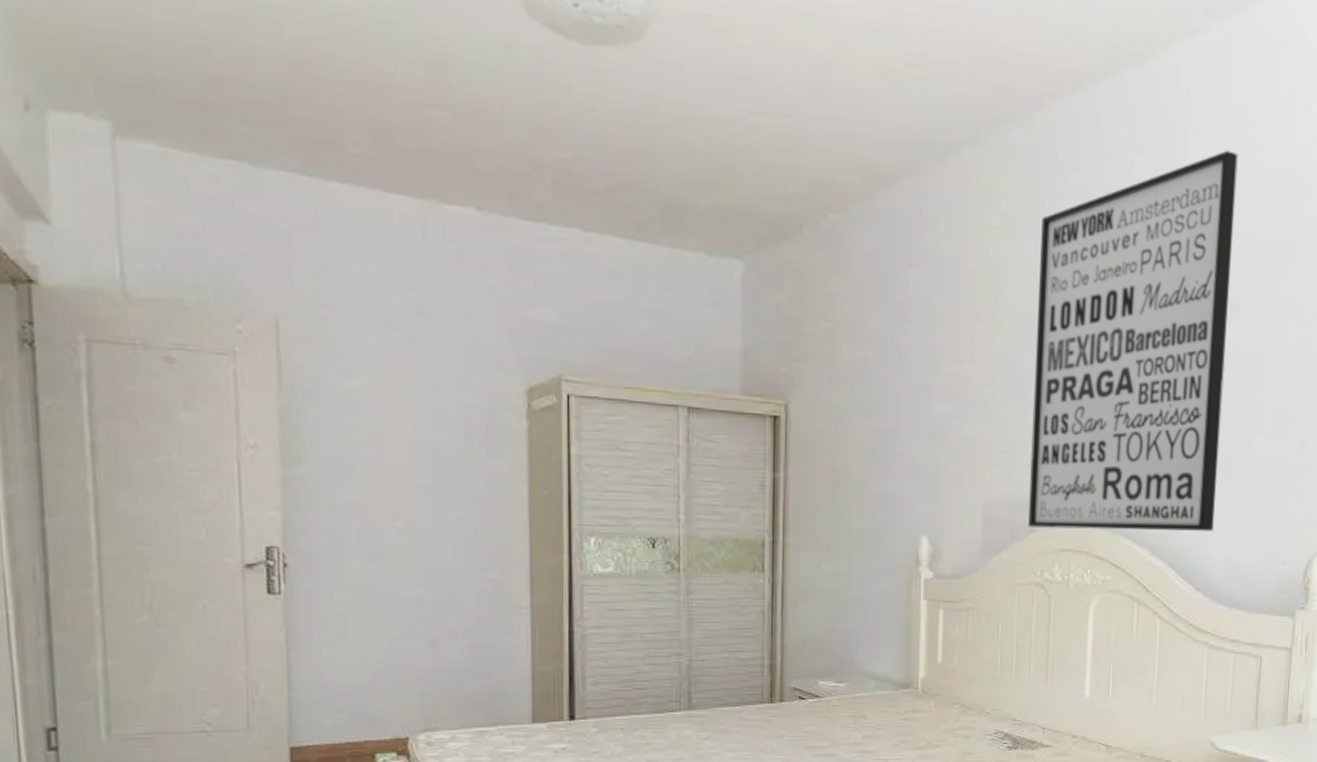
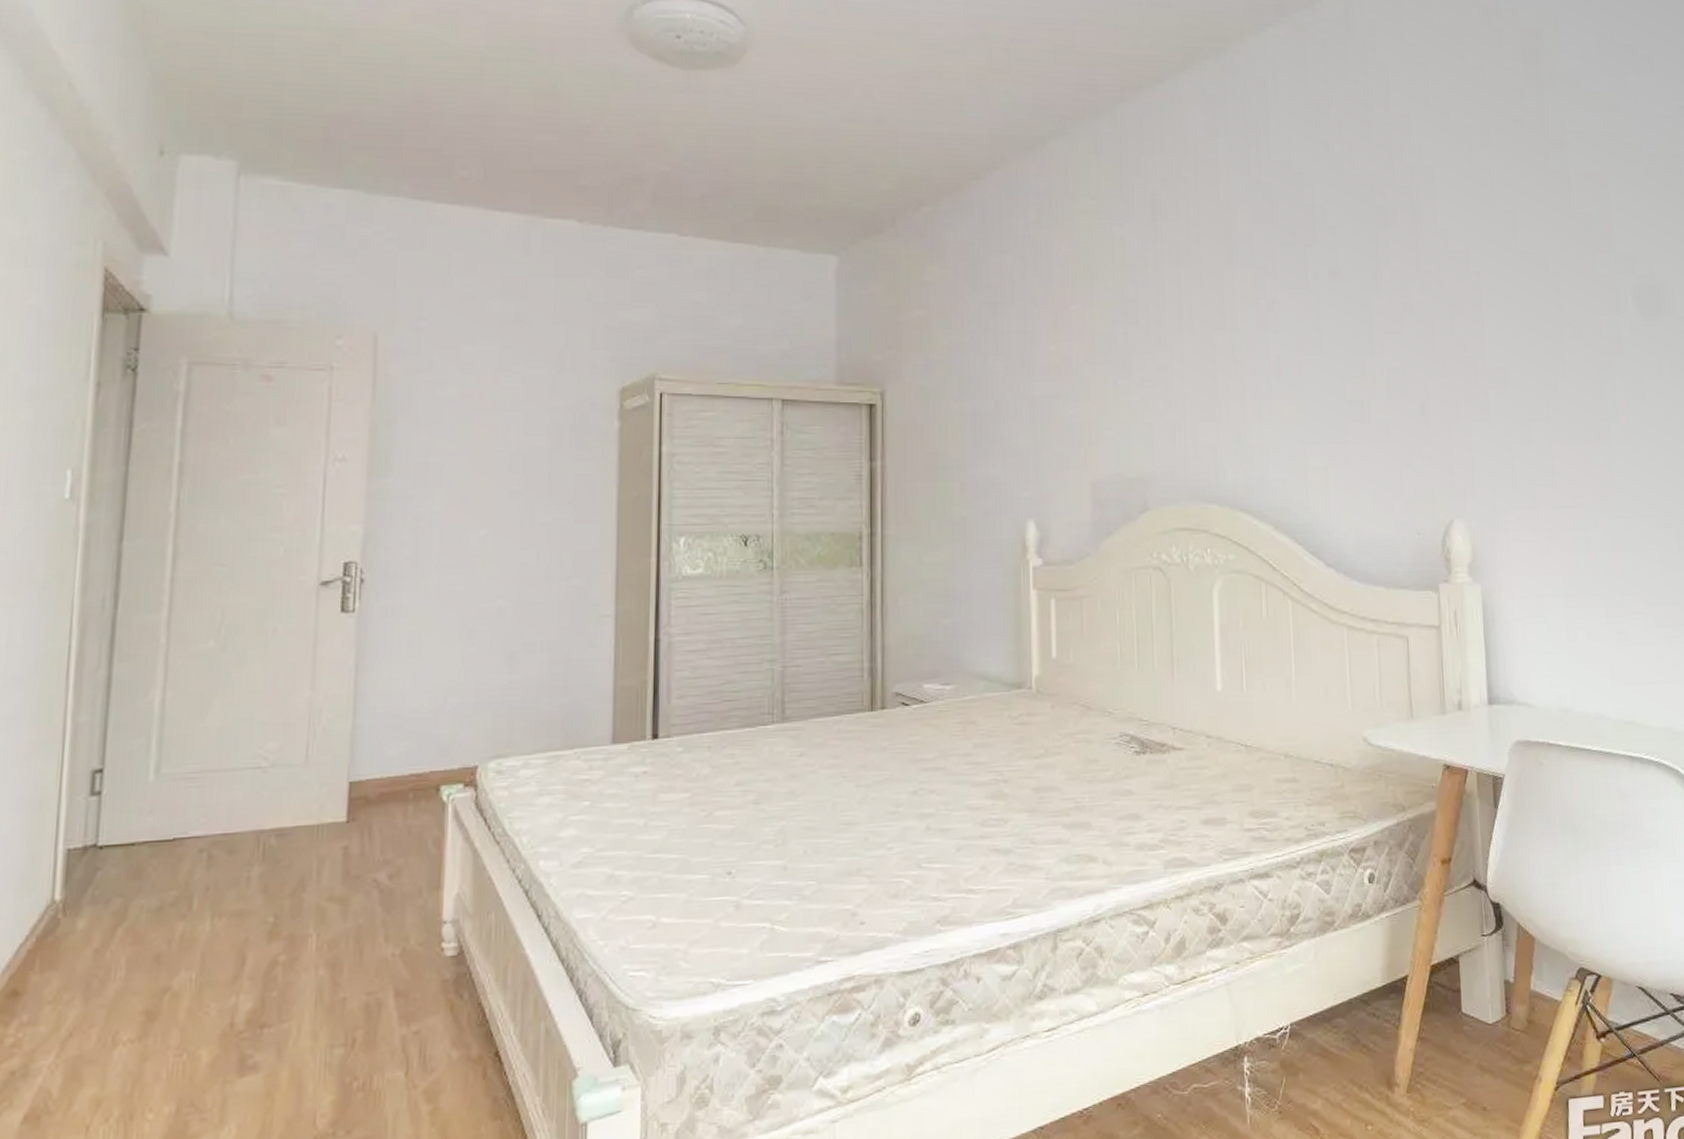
wall art: present [1028,150,1238,532] -> none [1132,129,1338,508]

